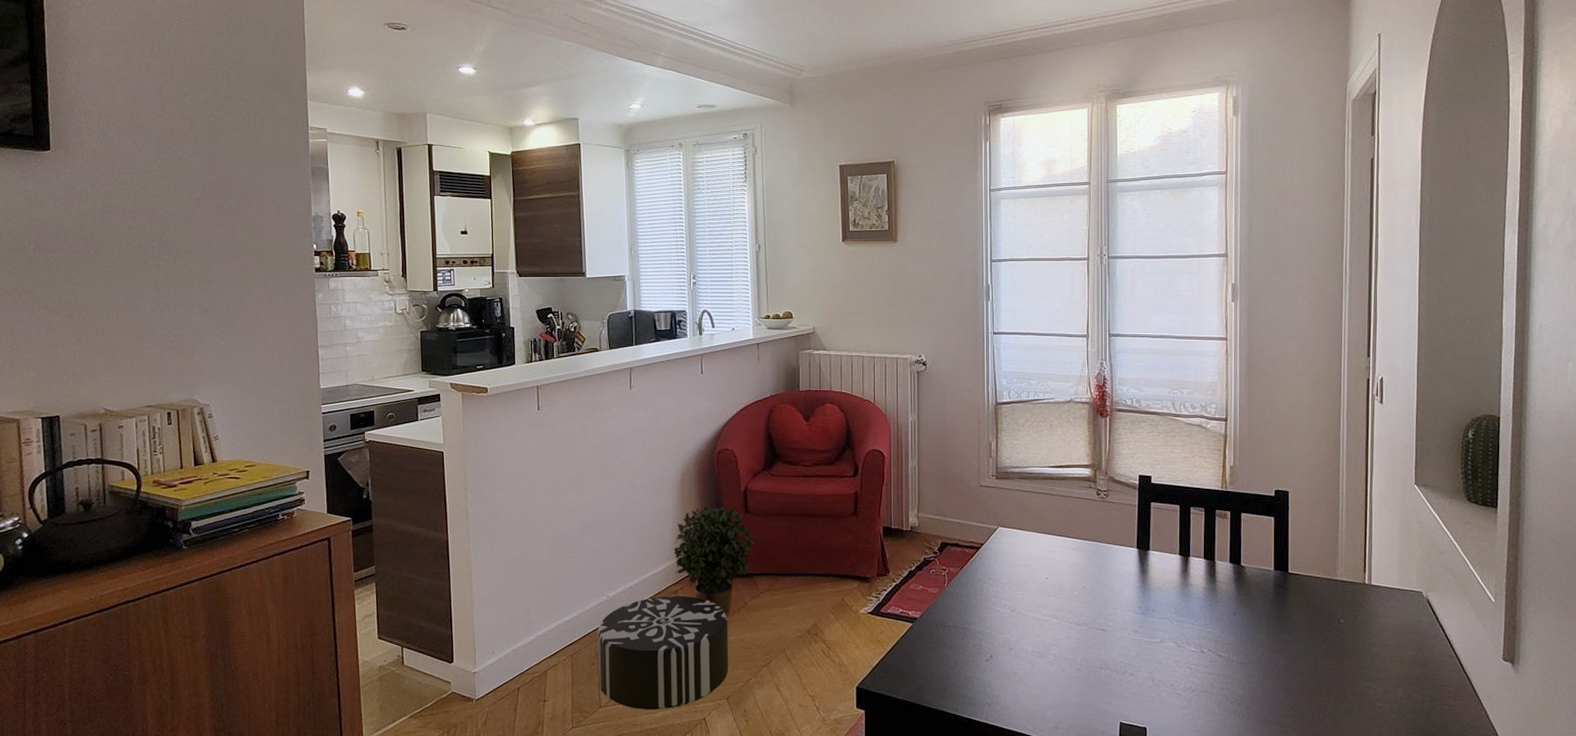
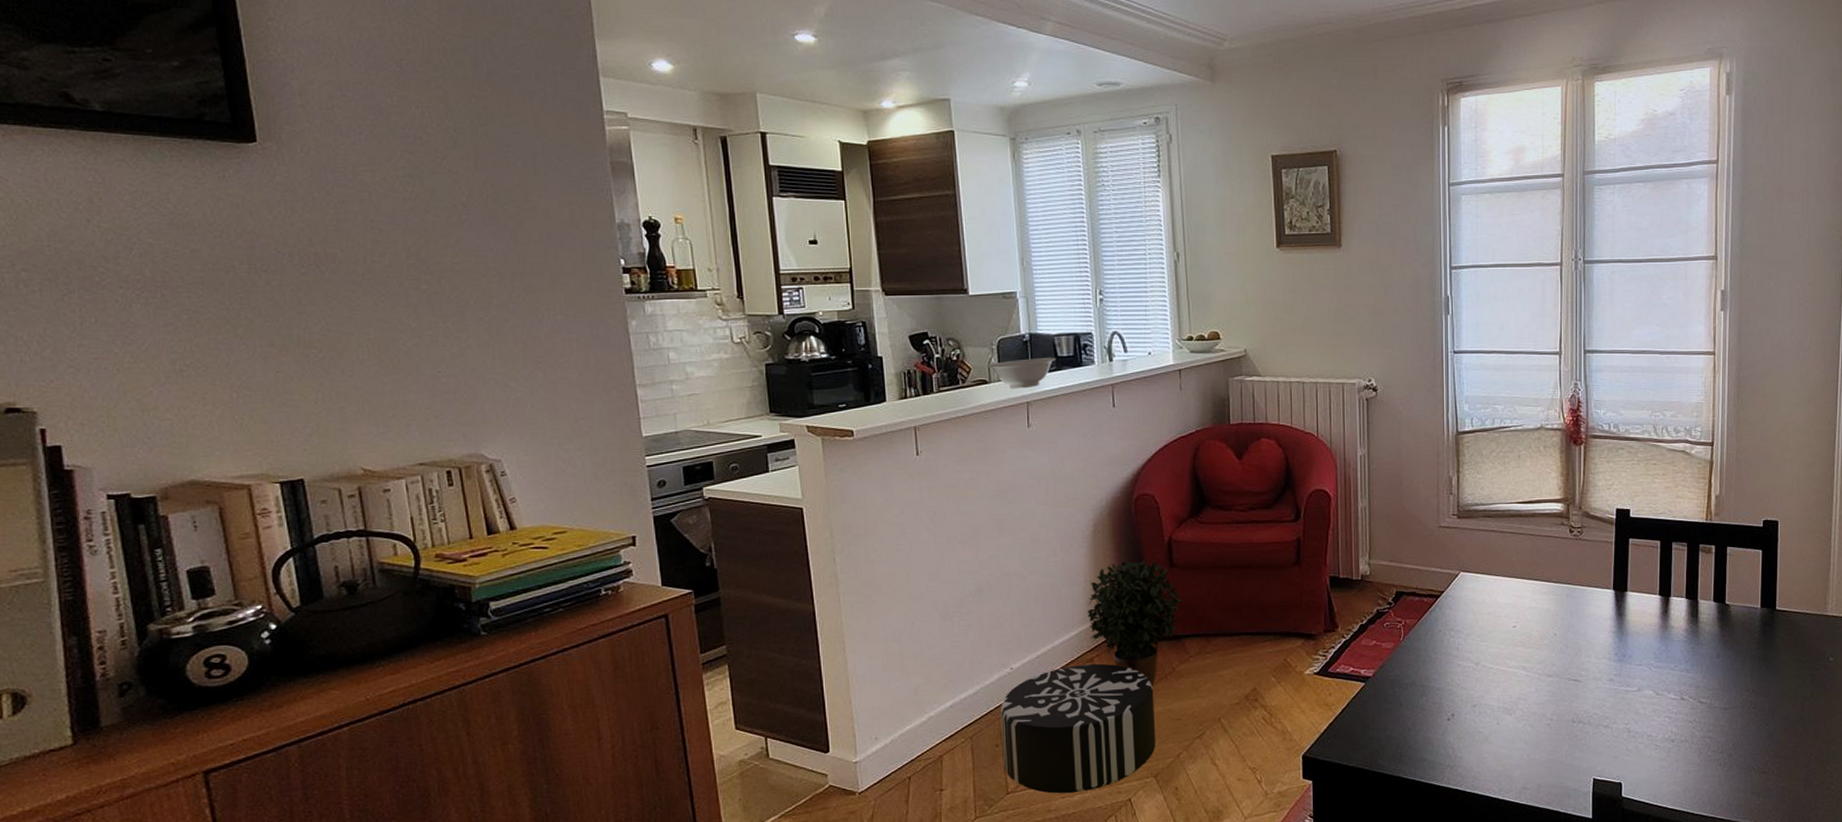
bowl: none [599,330,656,356] -> present [987,357,1056,389]

